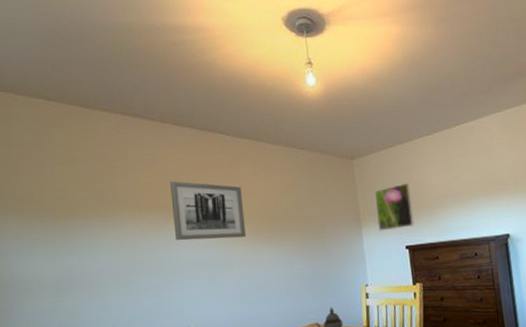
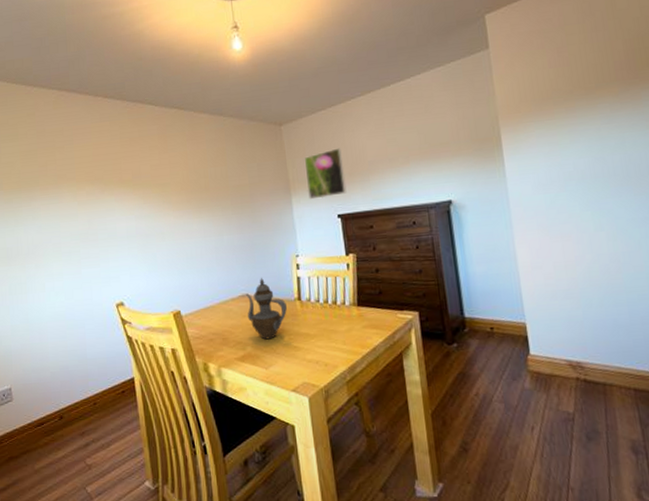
wall art: present [170,181,247,241] -> none [104,153,177,212]

